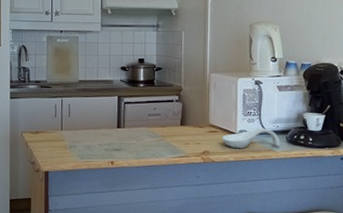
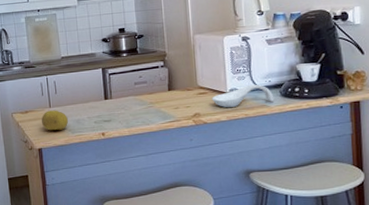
fruit: none [52,133,79,154] -> present [42,110,69,131]

